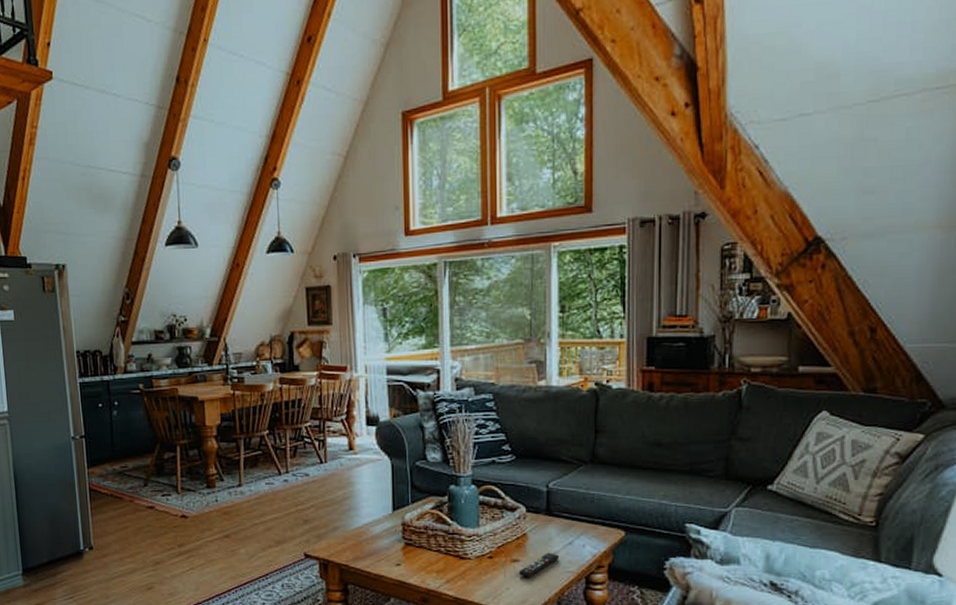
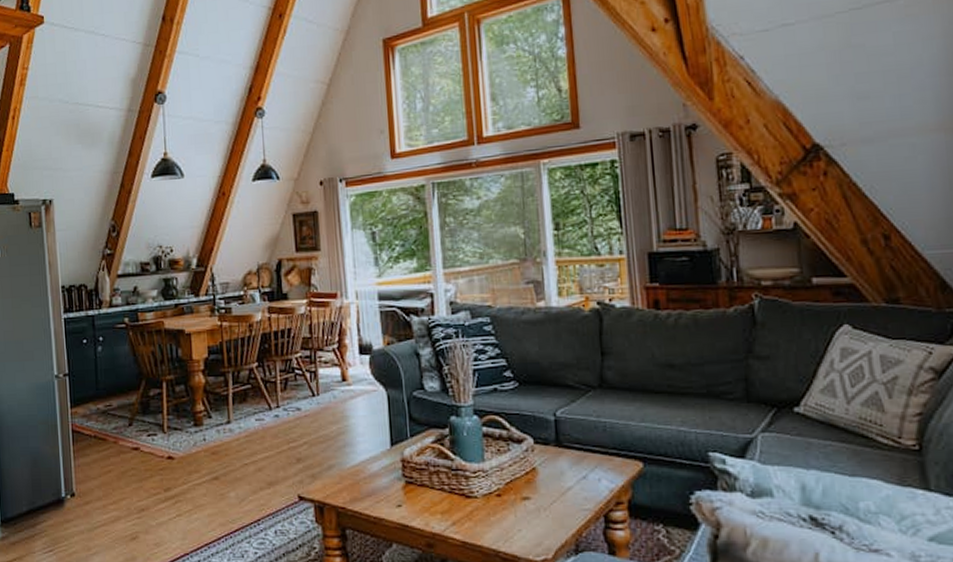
remote control: present [518,553,559,578] -> none [529,488,573,517]

